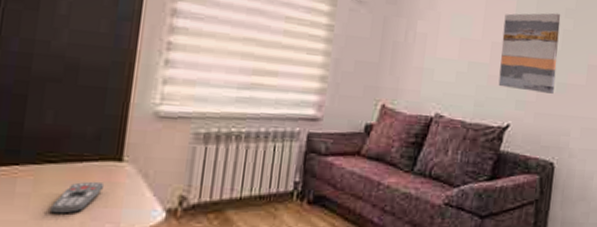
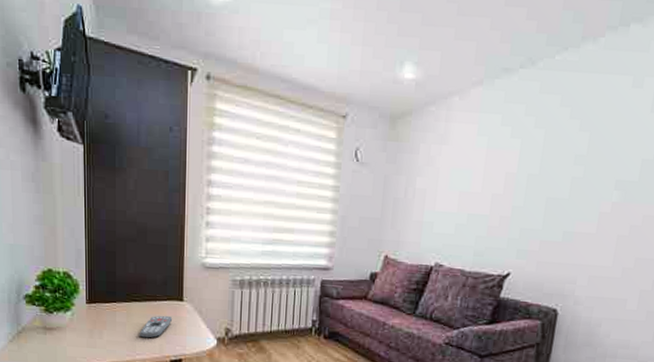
wall art: present [498,13,561,94] -> none [499,160,570,243]

